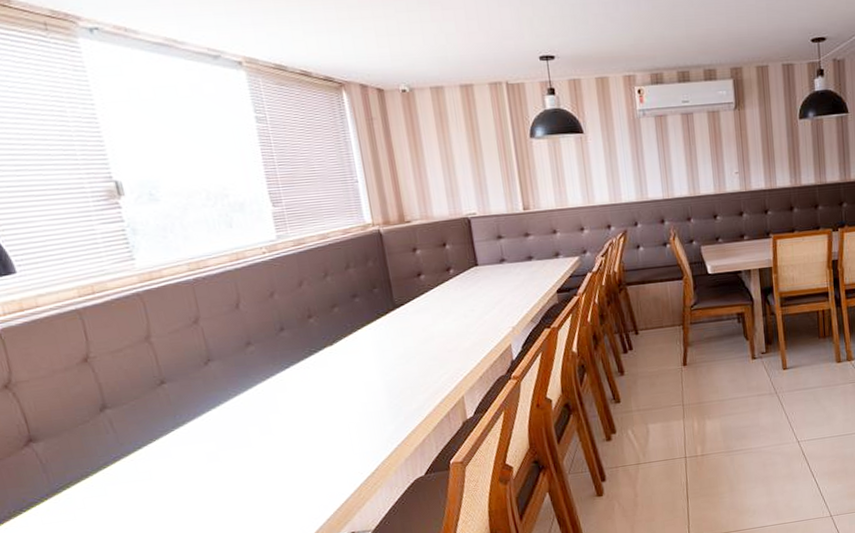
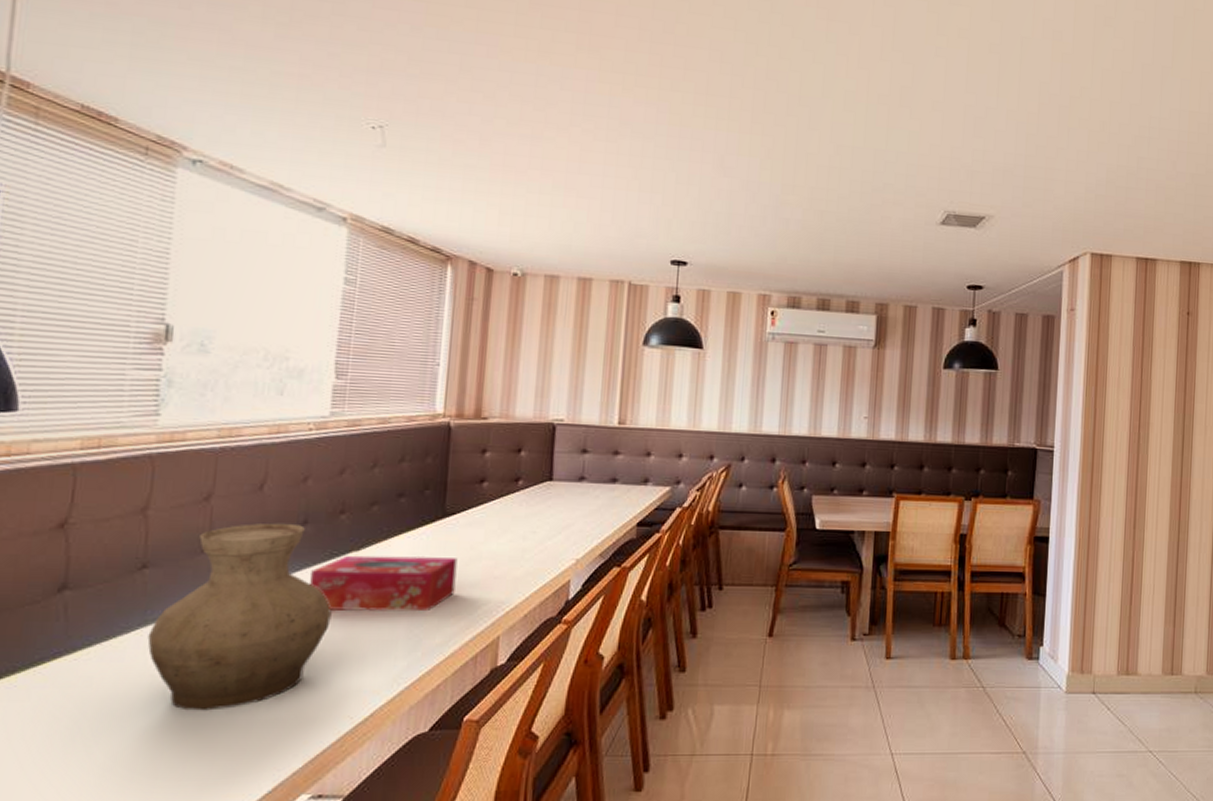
vase: none [182,331,325,486] -> present [147,523,332,711]
tissue box: none [298,340,419,395] -> present [310,555,458,612]

